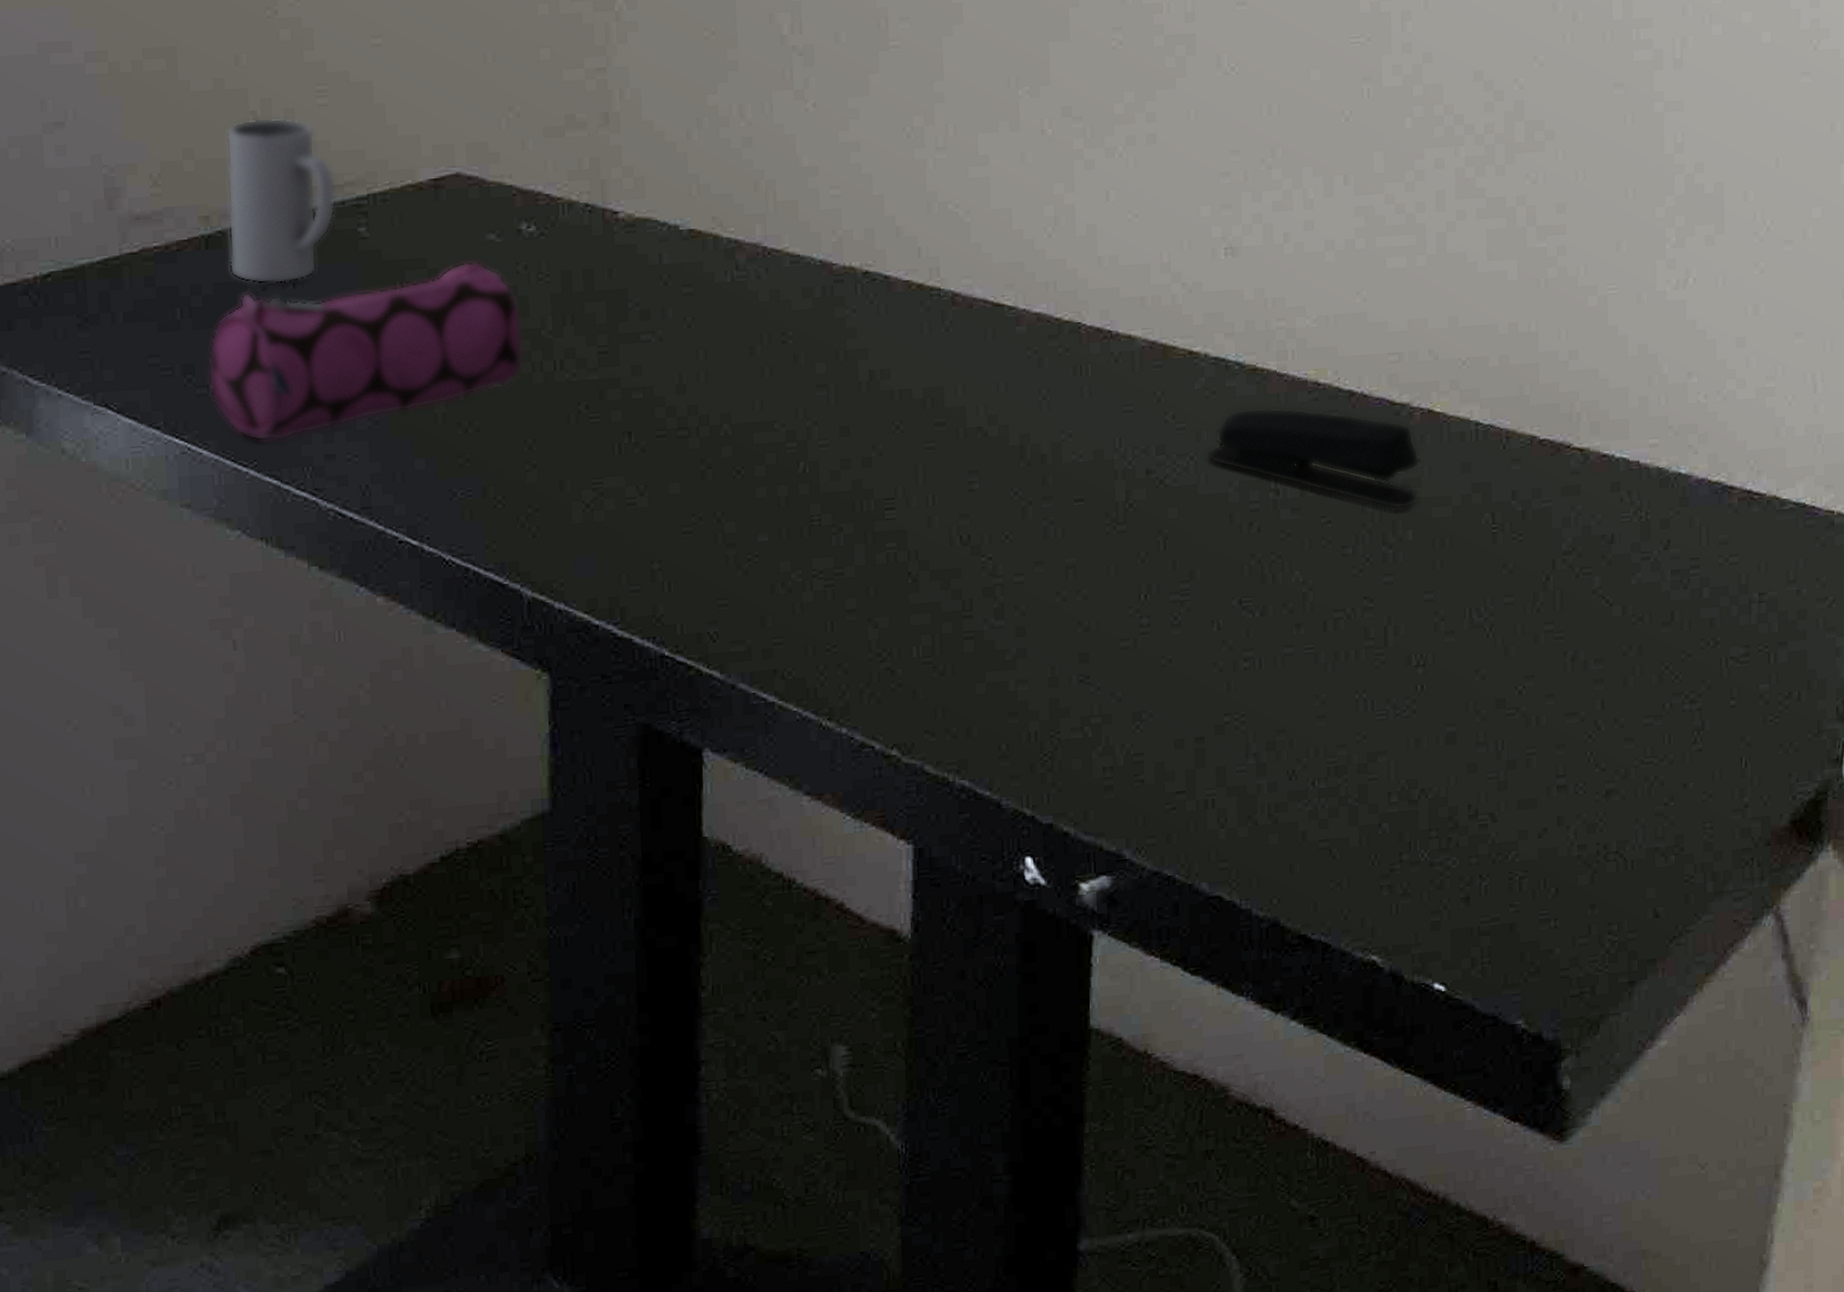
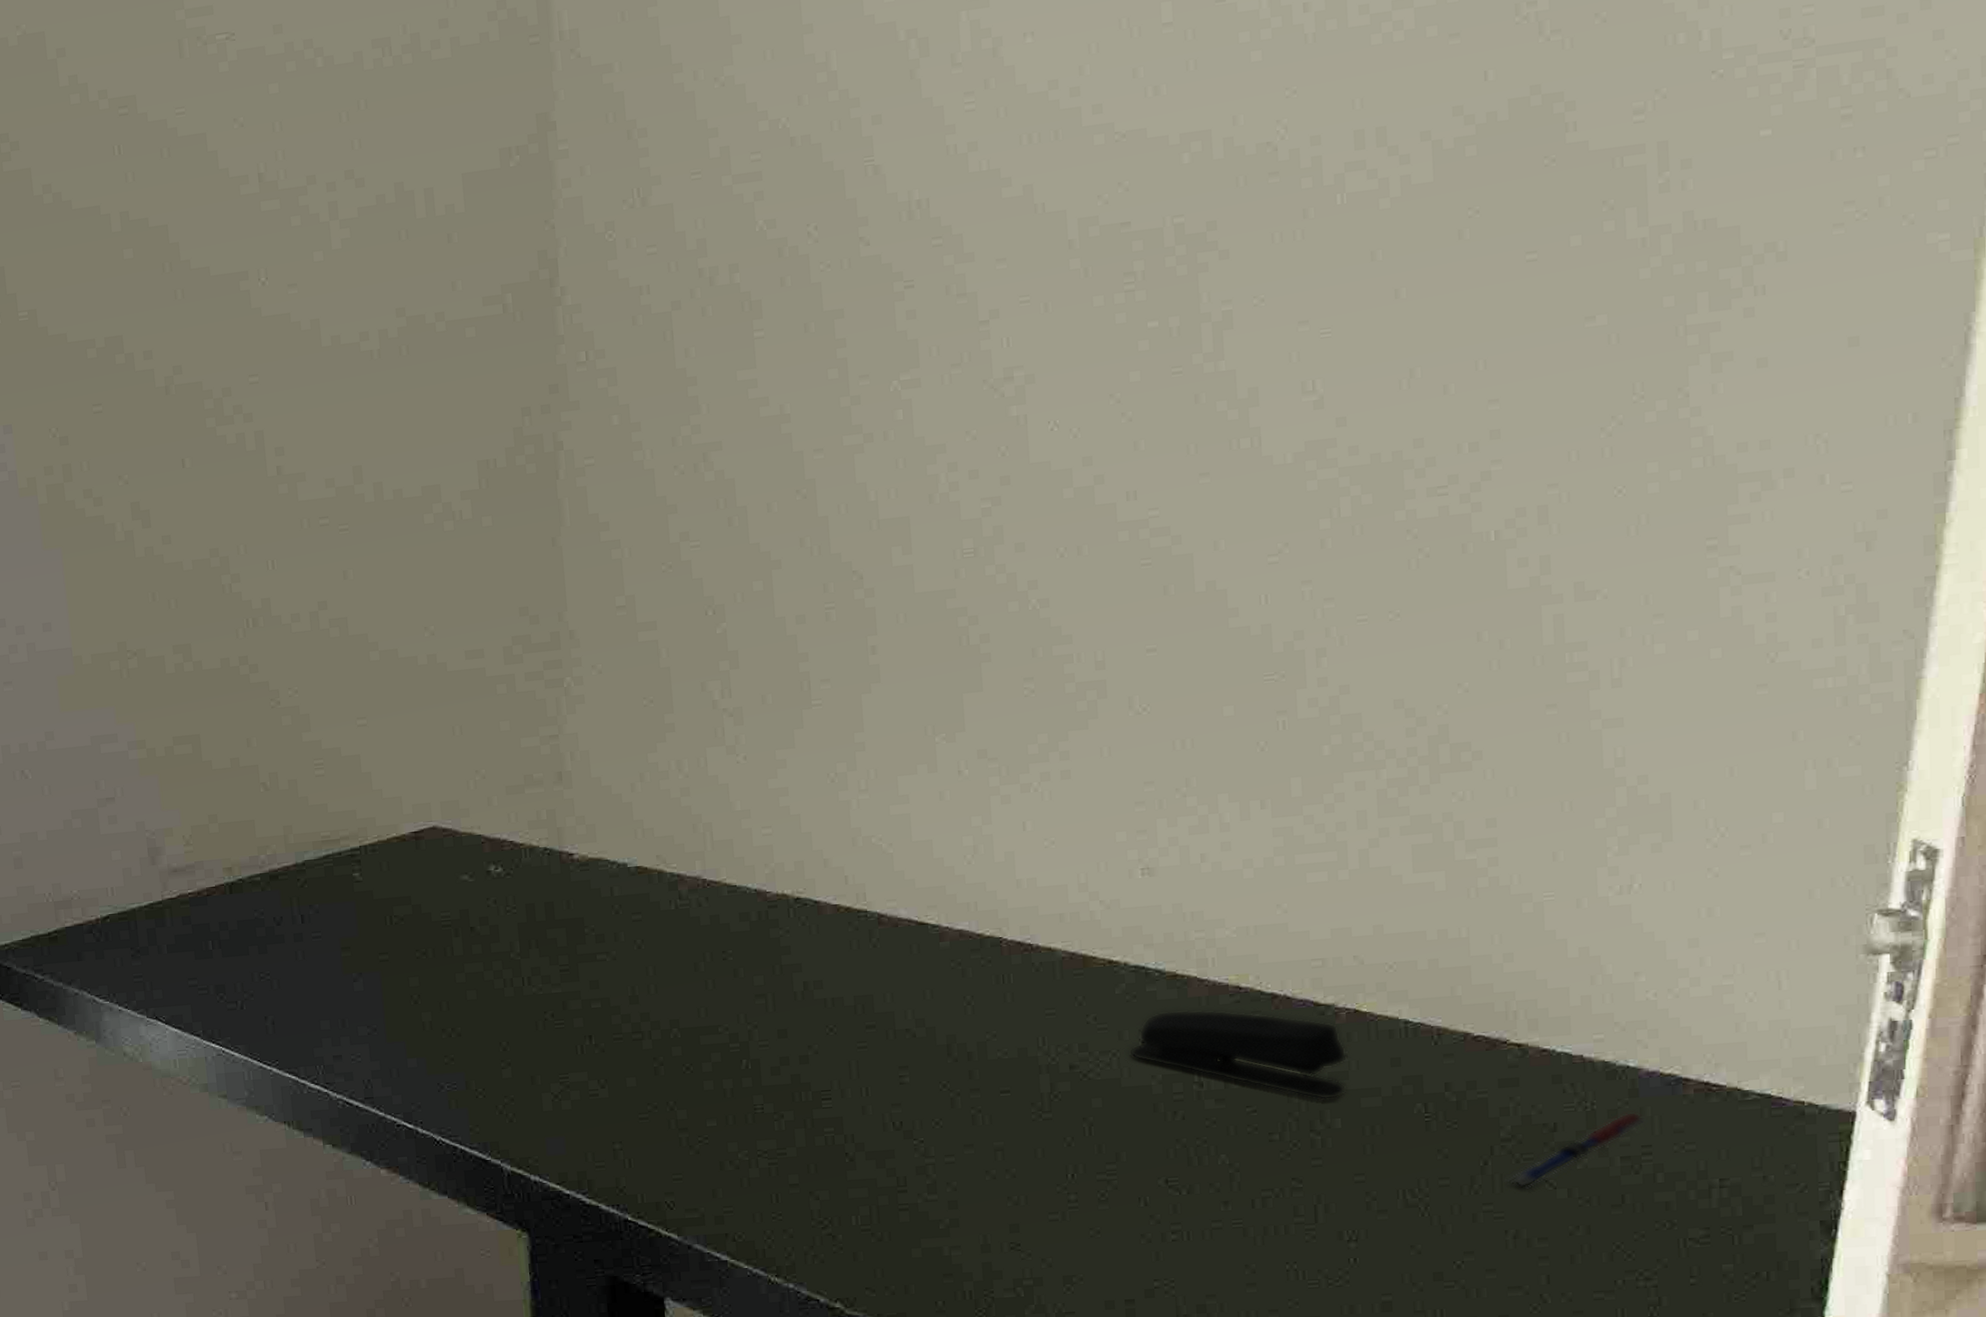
pencil case: present [207,261,523,442] -> none [235,897,496,1046]
mug: present [226,116,337,285] -> none [242,786,335,921]
pen: none [1564,521,1695,606] -> present [1504,1111,1647,1189]

